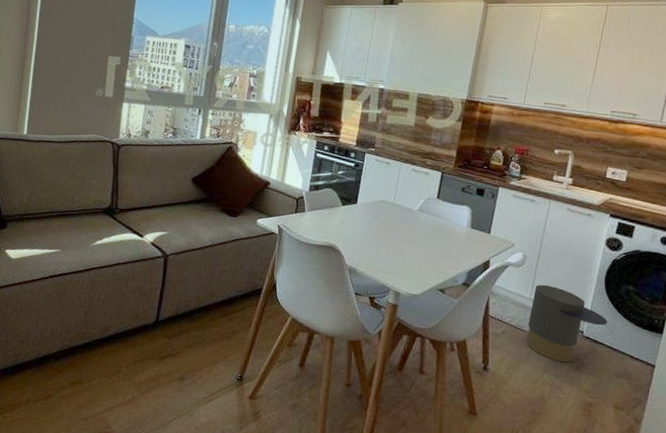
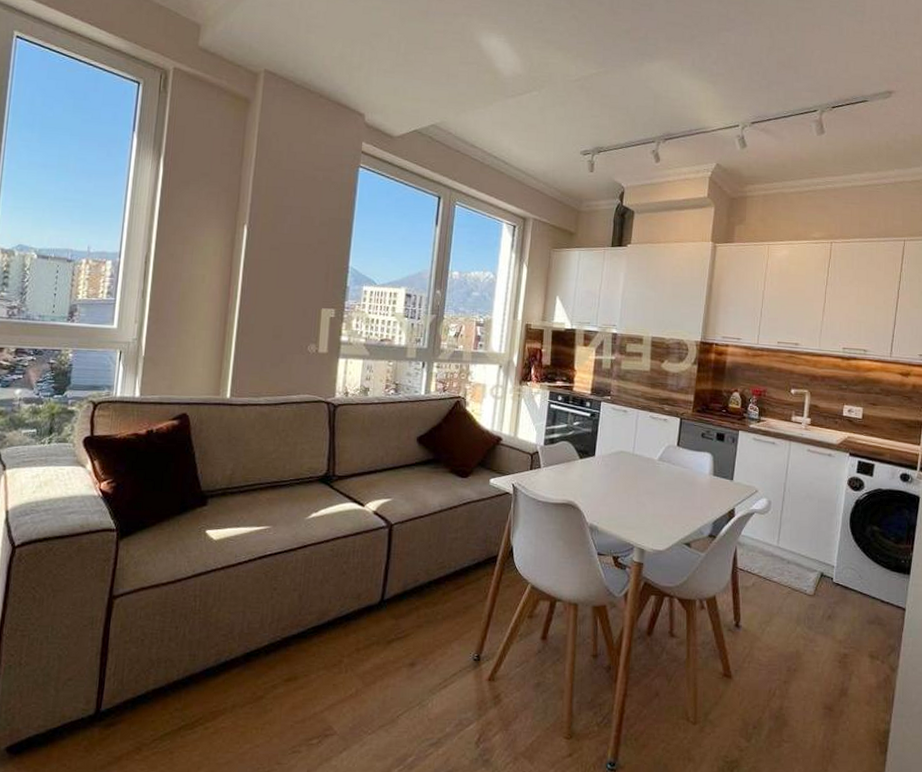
trash can: present [526,284,608,363] -> none [777,530,856,613]

